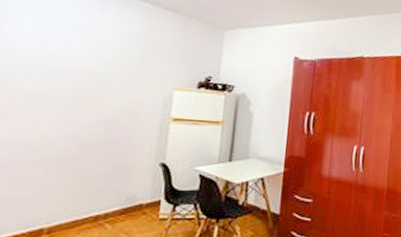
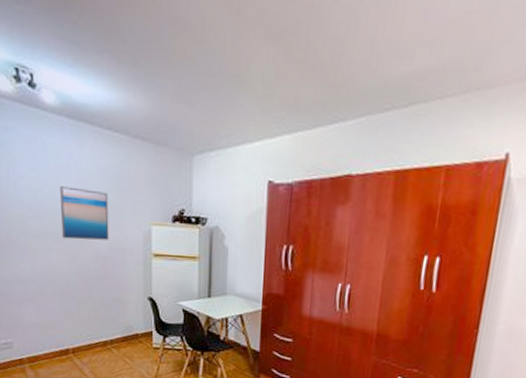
wall art: none [60,46,128,104] -> present [60,186,109,240]

